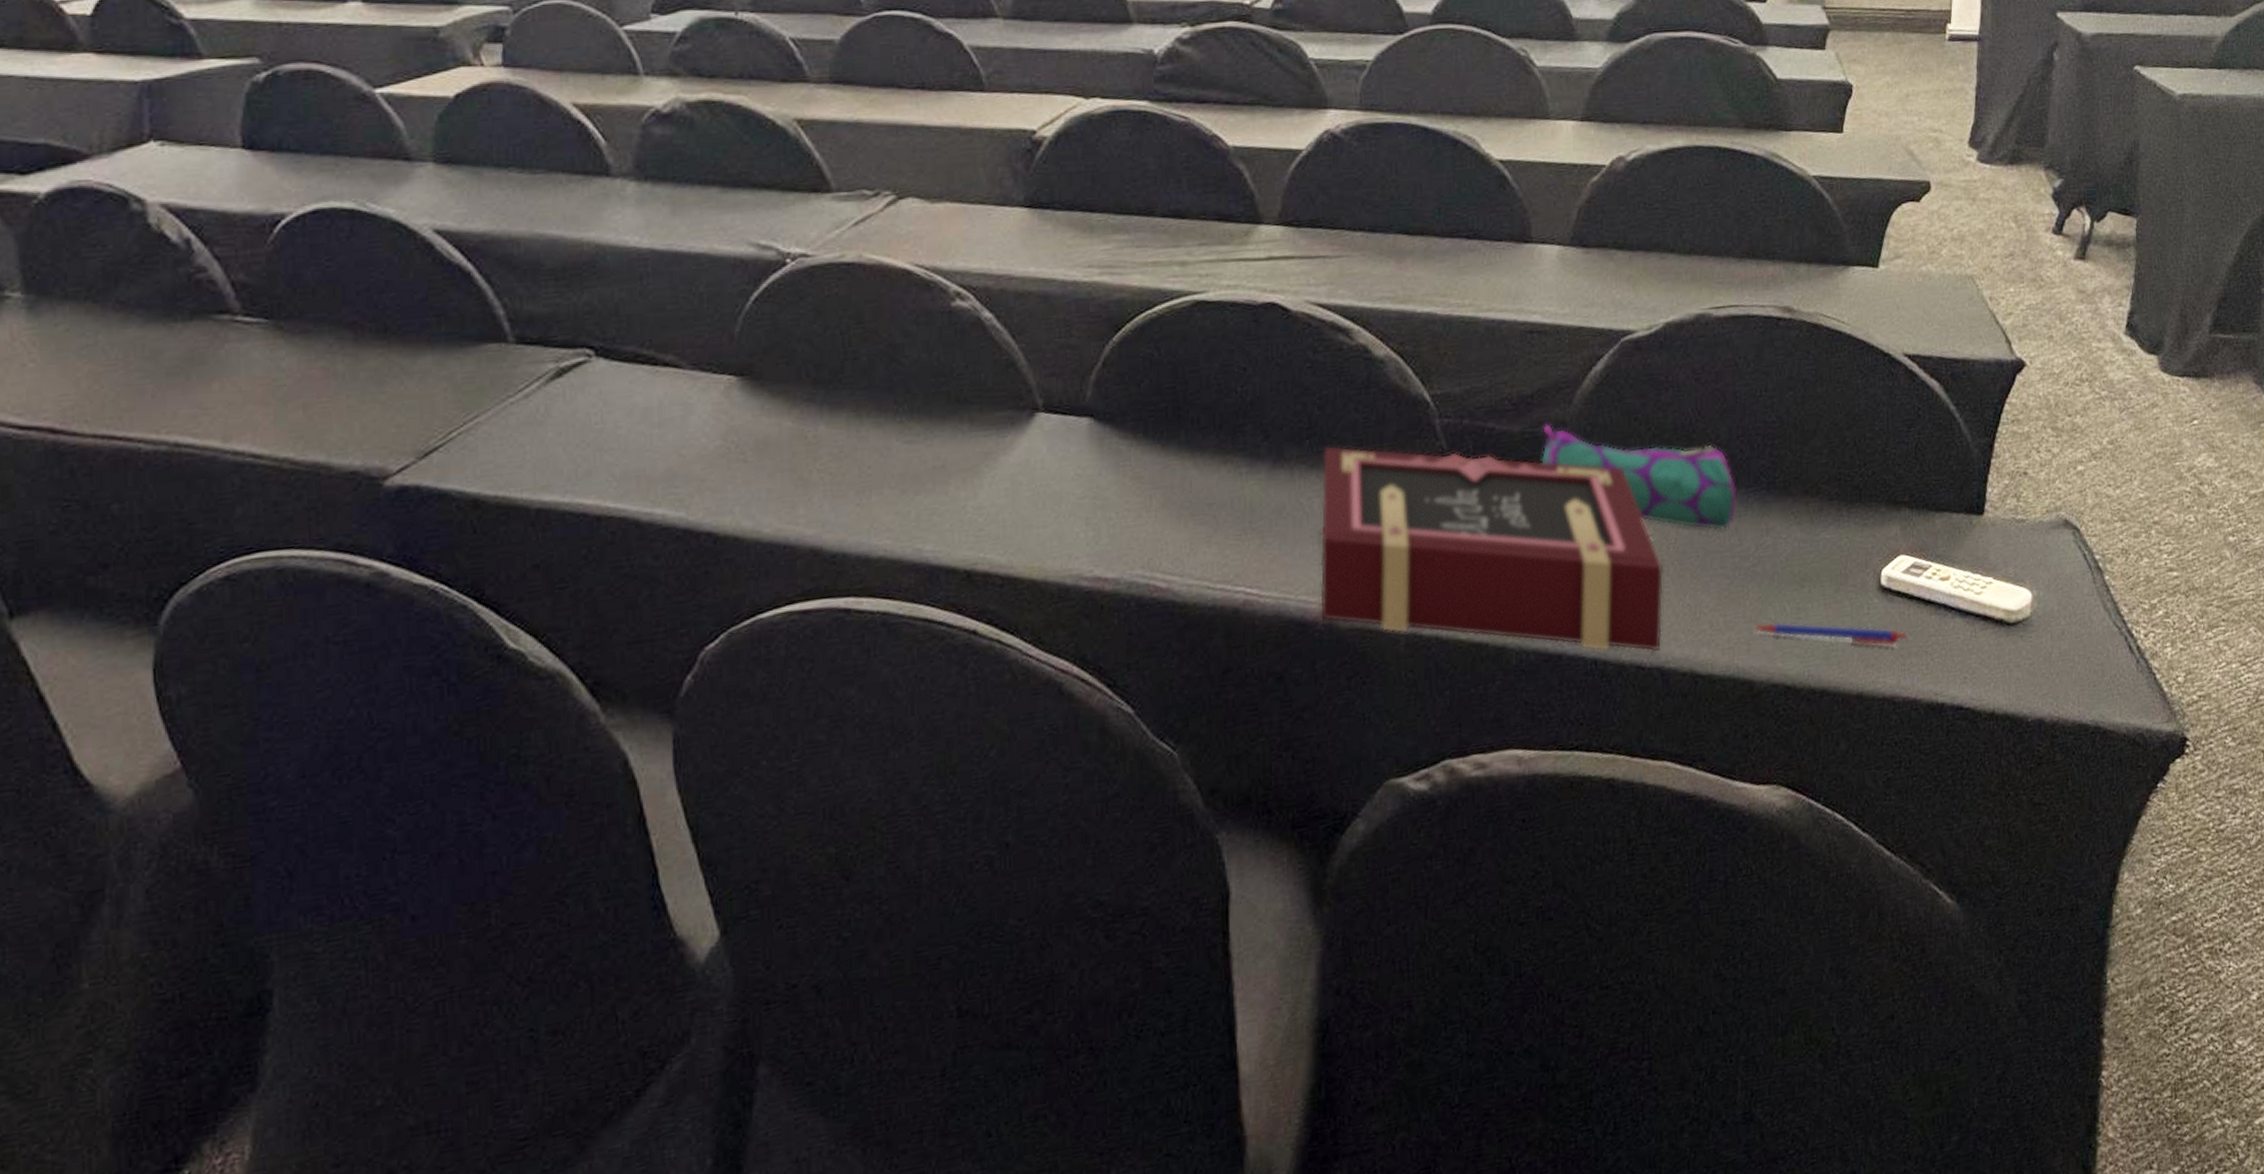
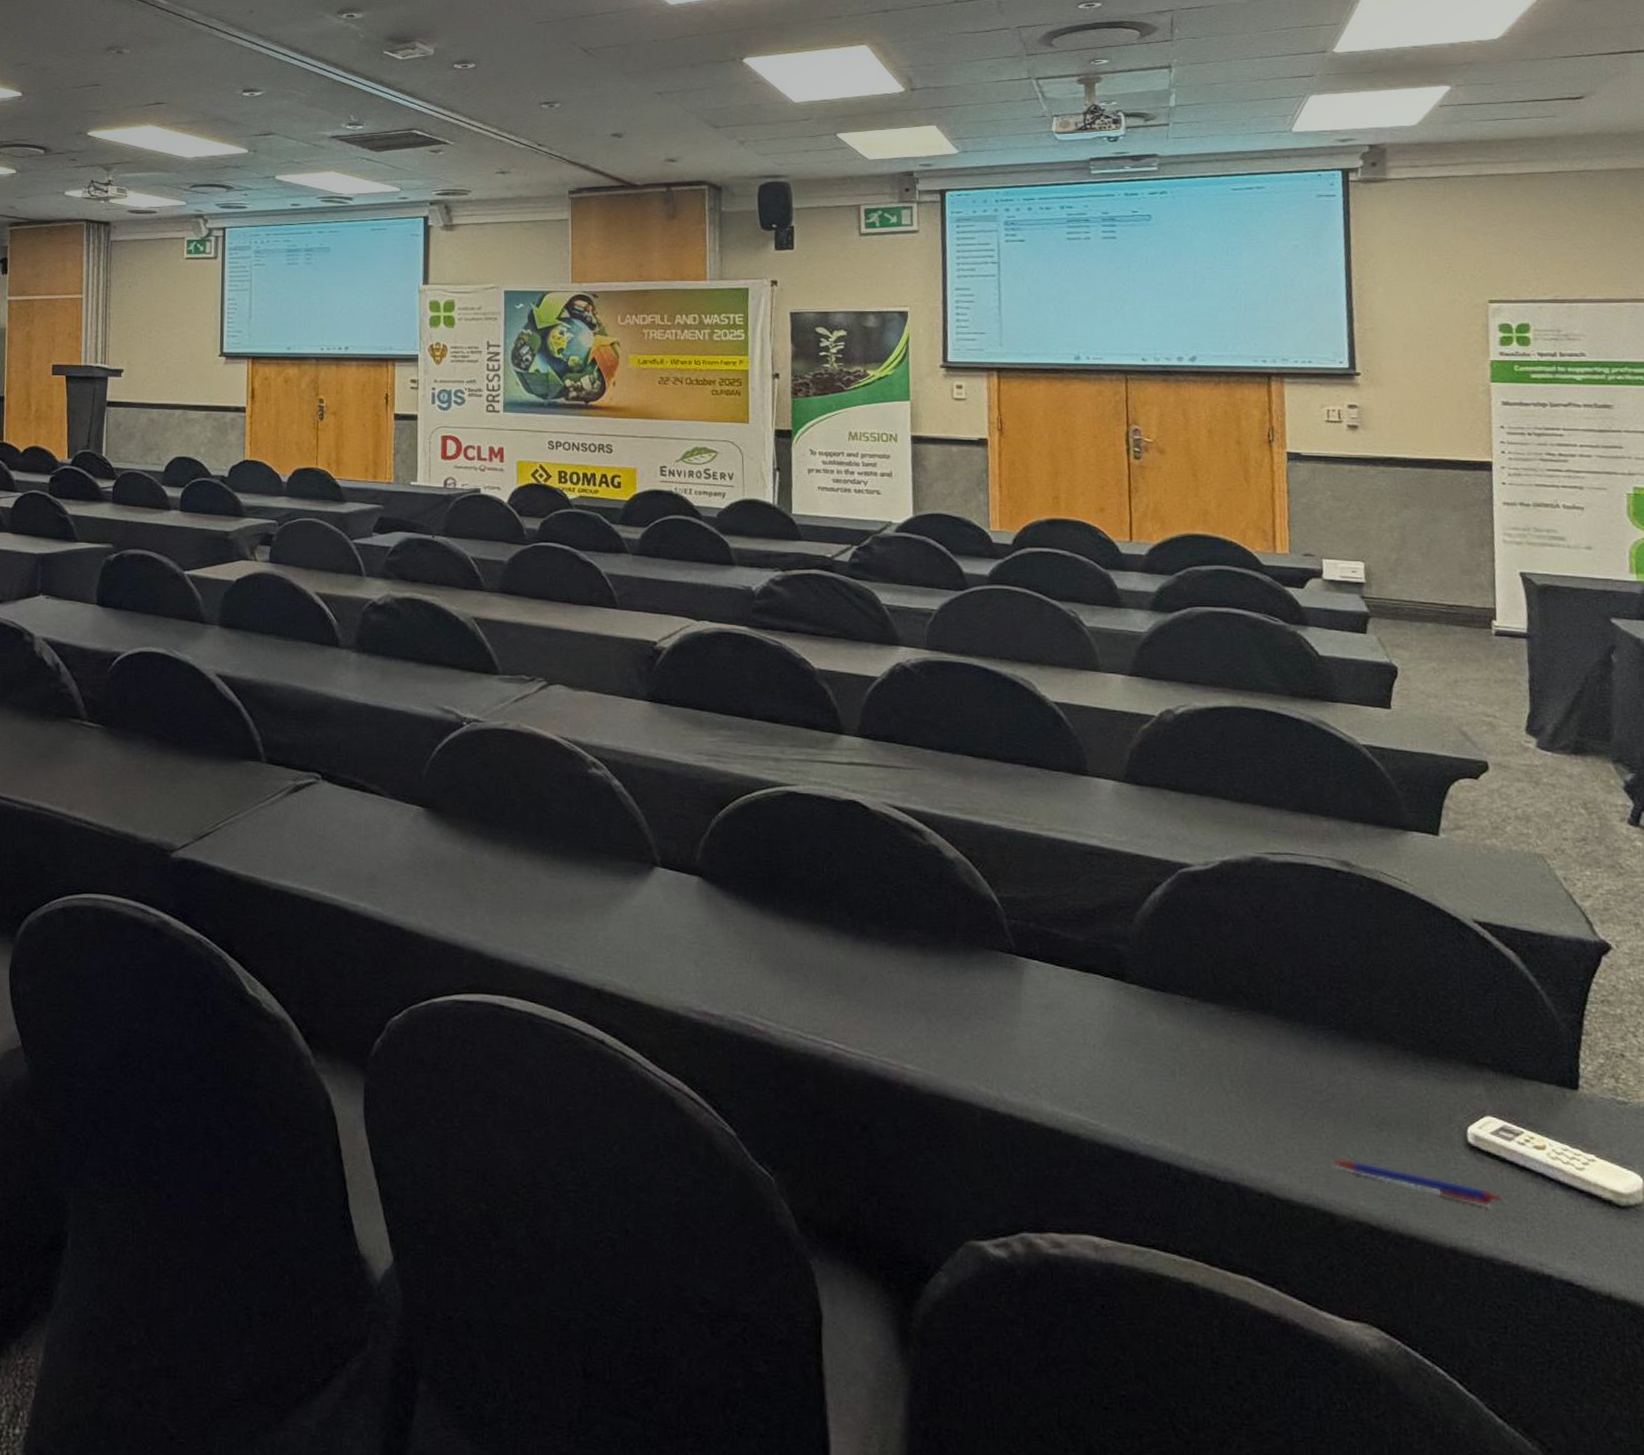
book: present [1320,446,1664,652] -> none [900,930,1236,1167]
pencil case: present [1541,423,1737,531] -> none [1105,937,1306,1062]

